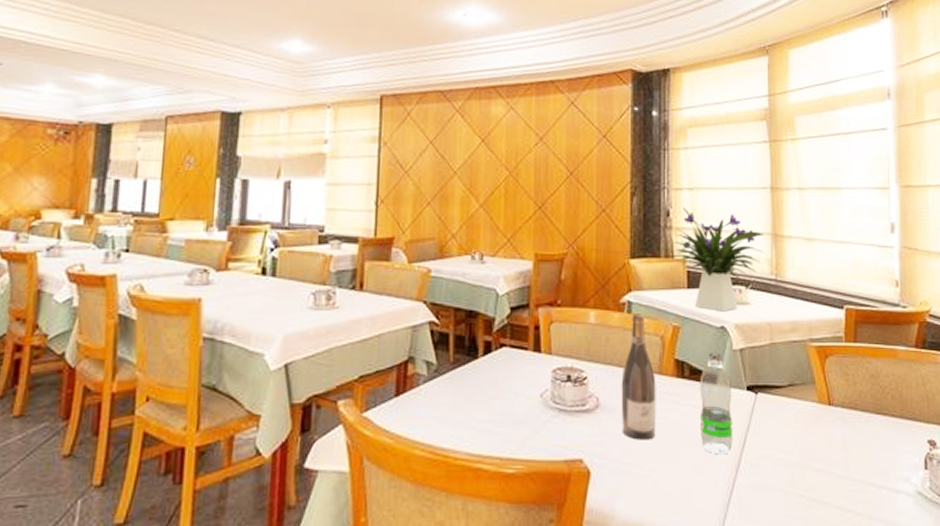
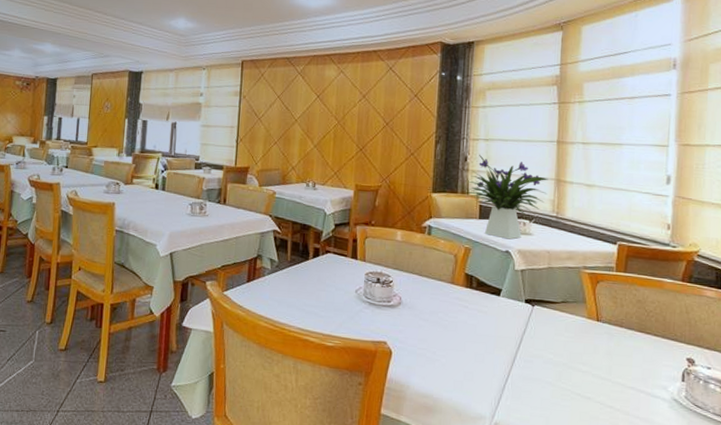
wine bottle: present [621,314,656,440] -> none [418,236,449,333]
bottle: present [699,353,732,455] -> none [483,271,513,351]

